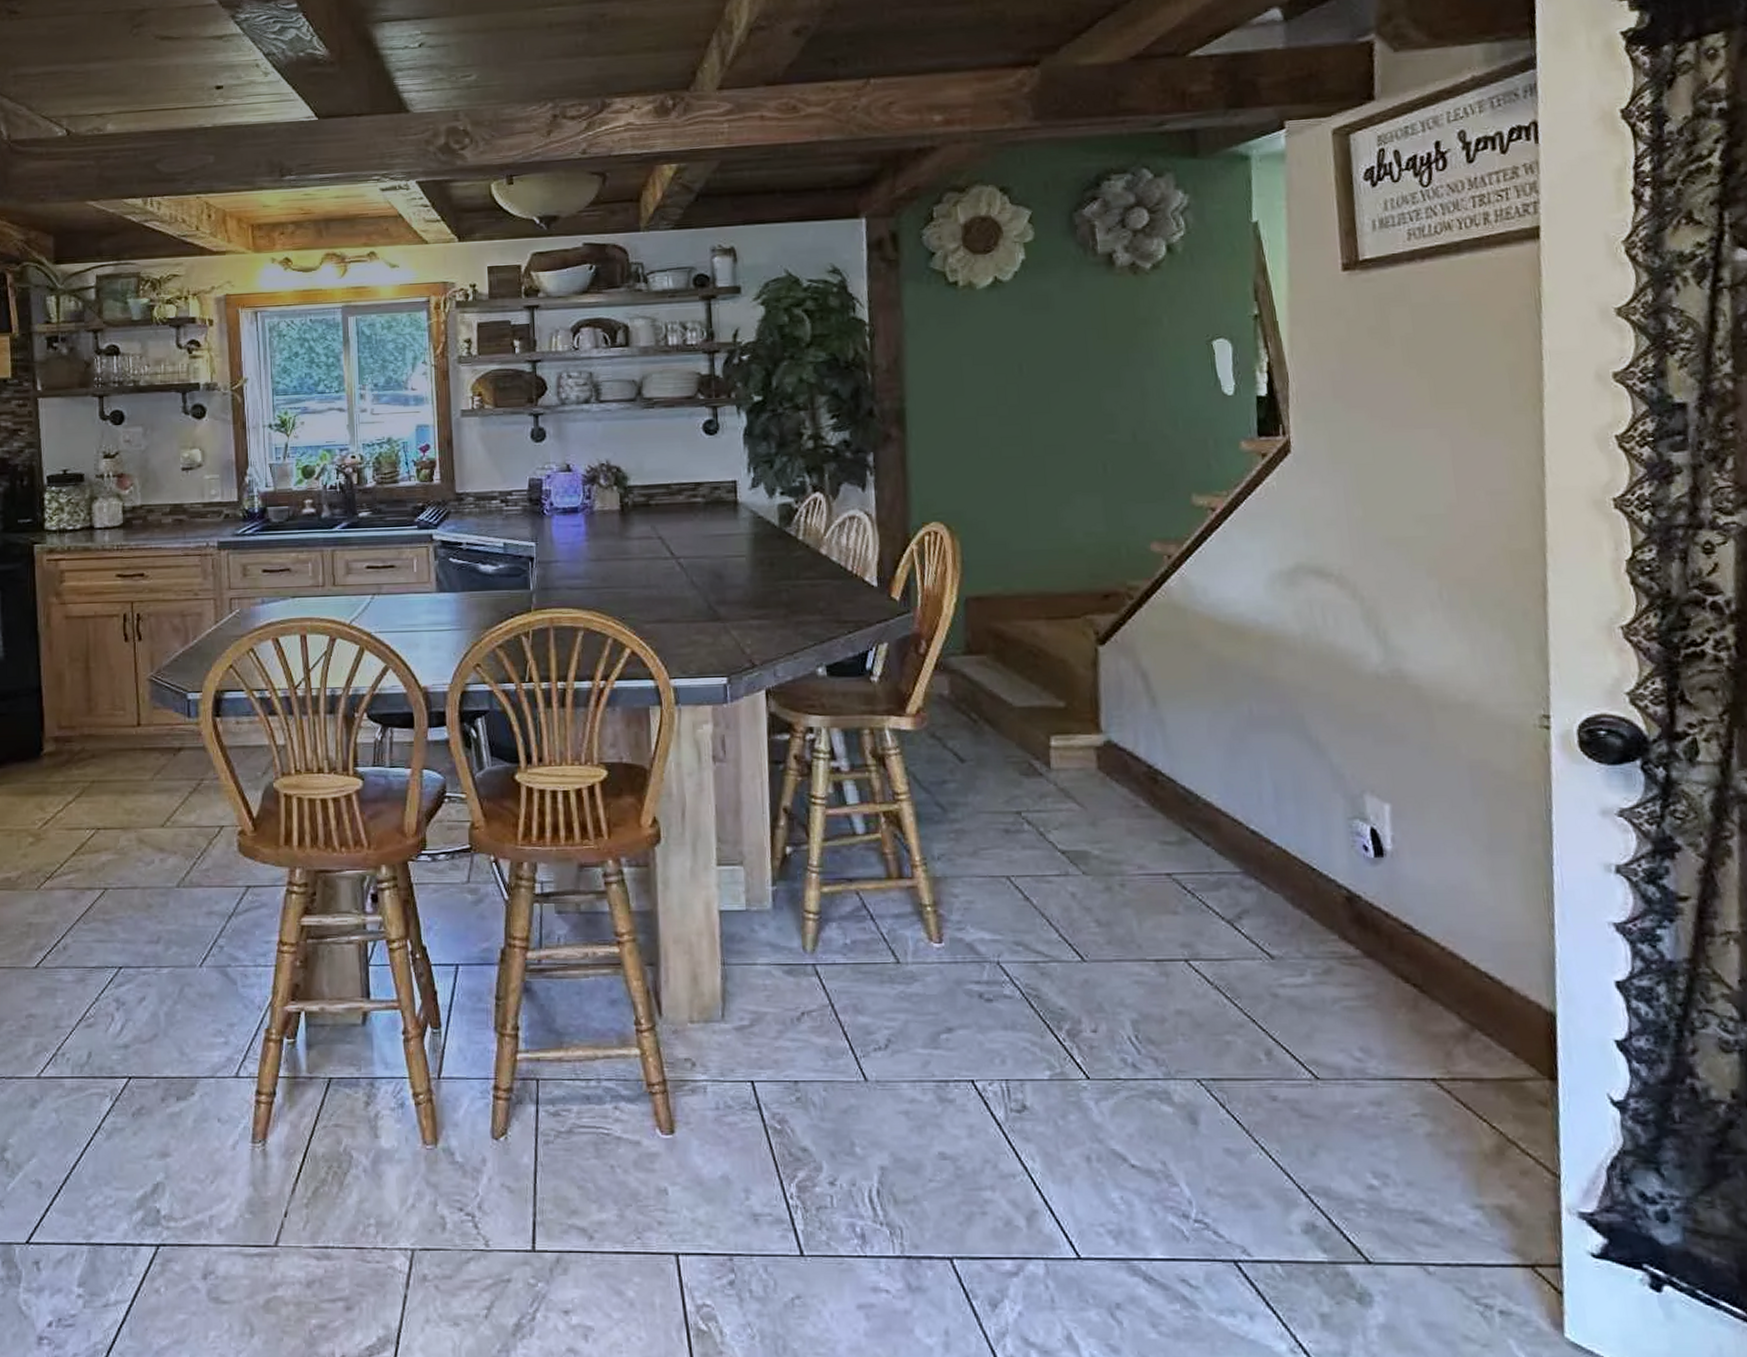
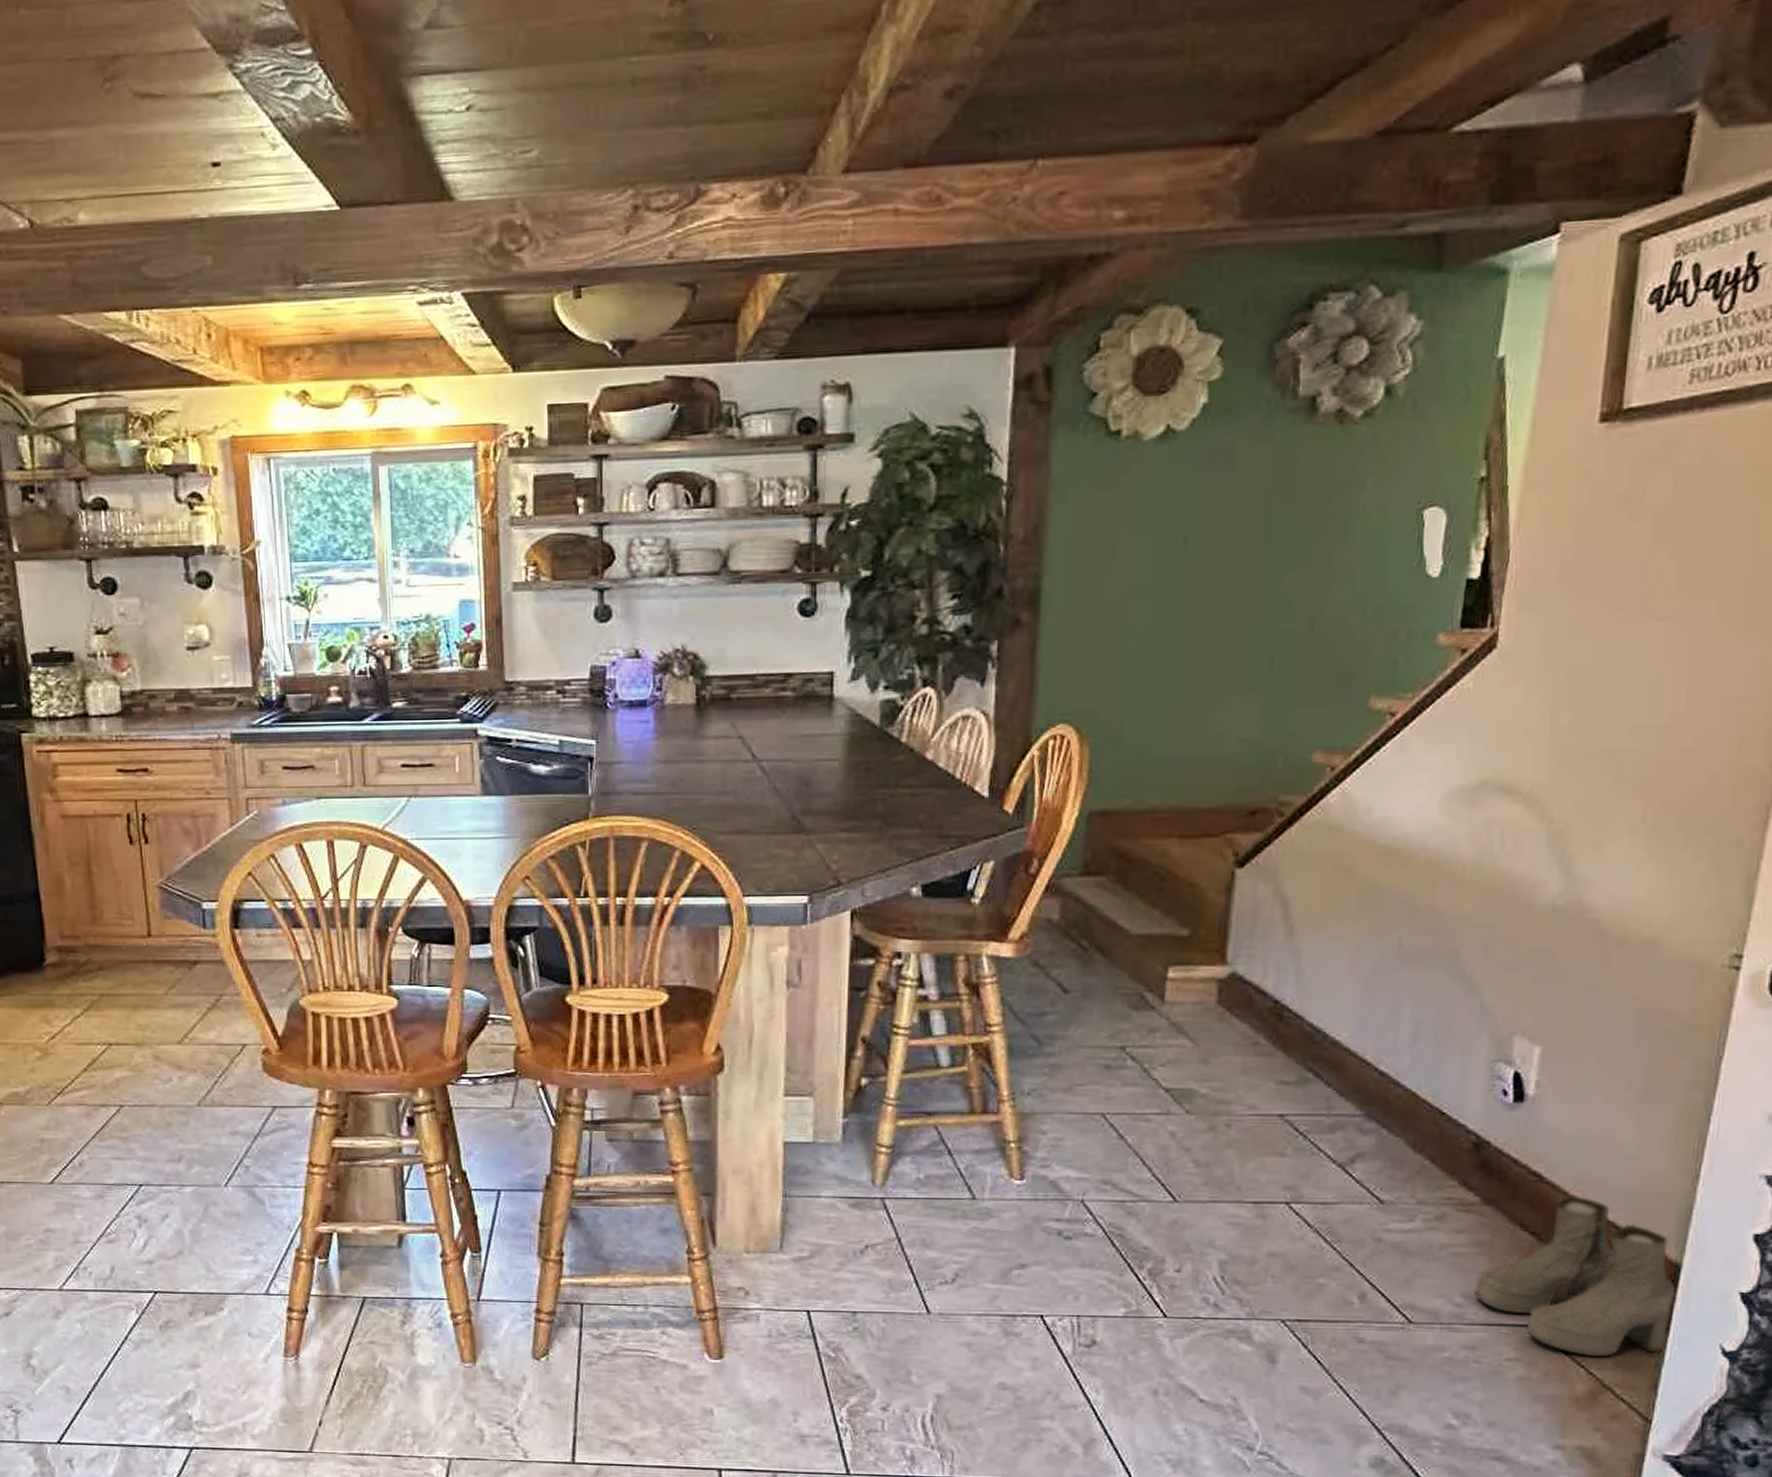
boots: none [1370,947,1558,1109] -> present [1474,1196,1678,1356]

